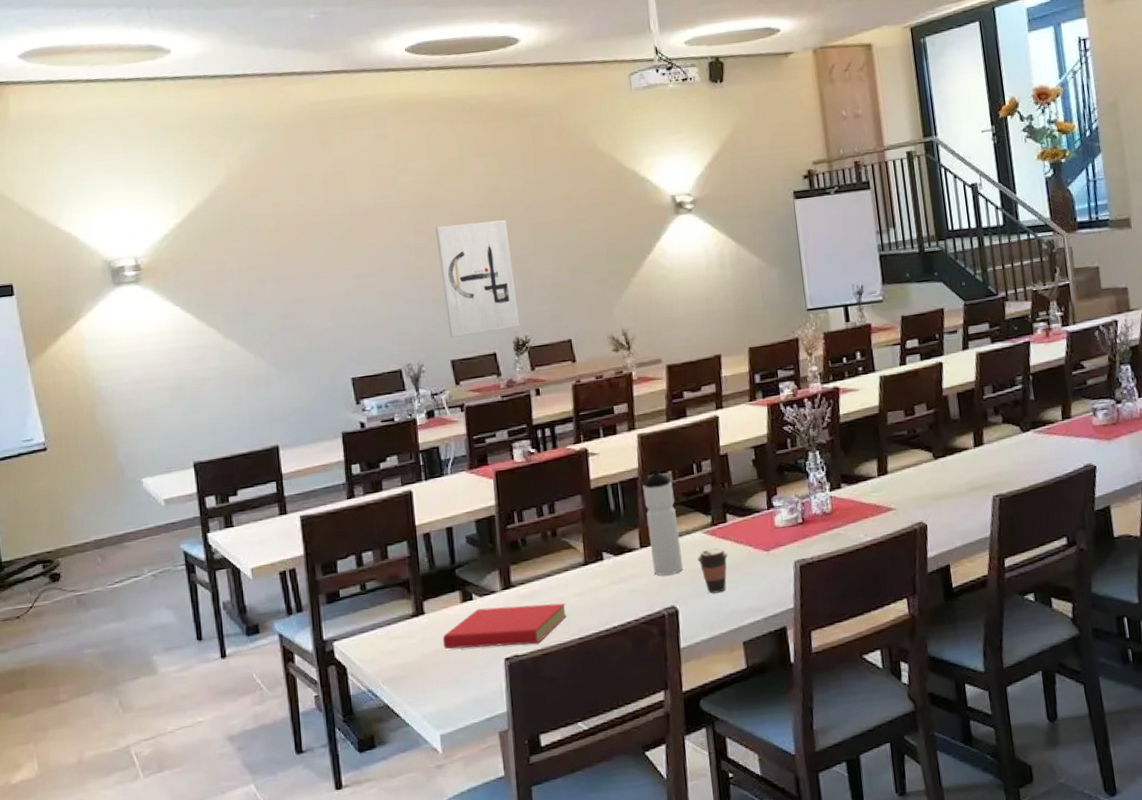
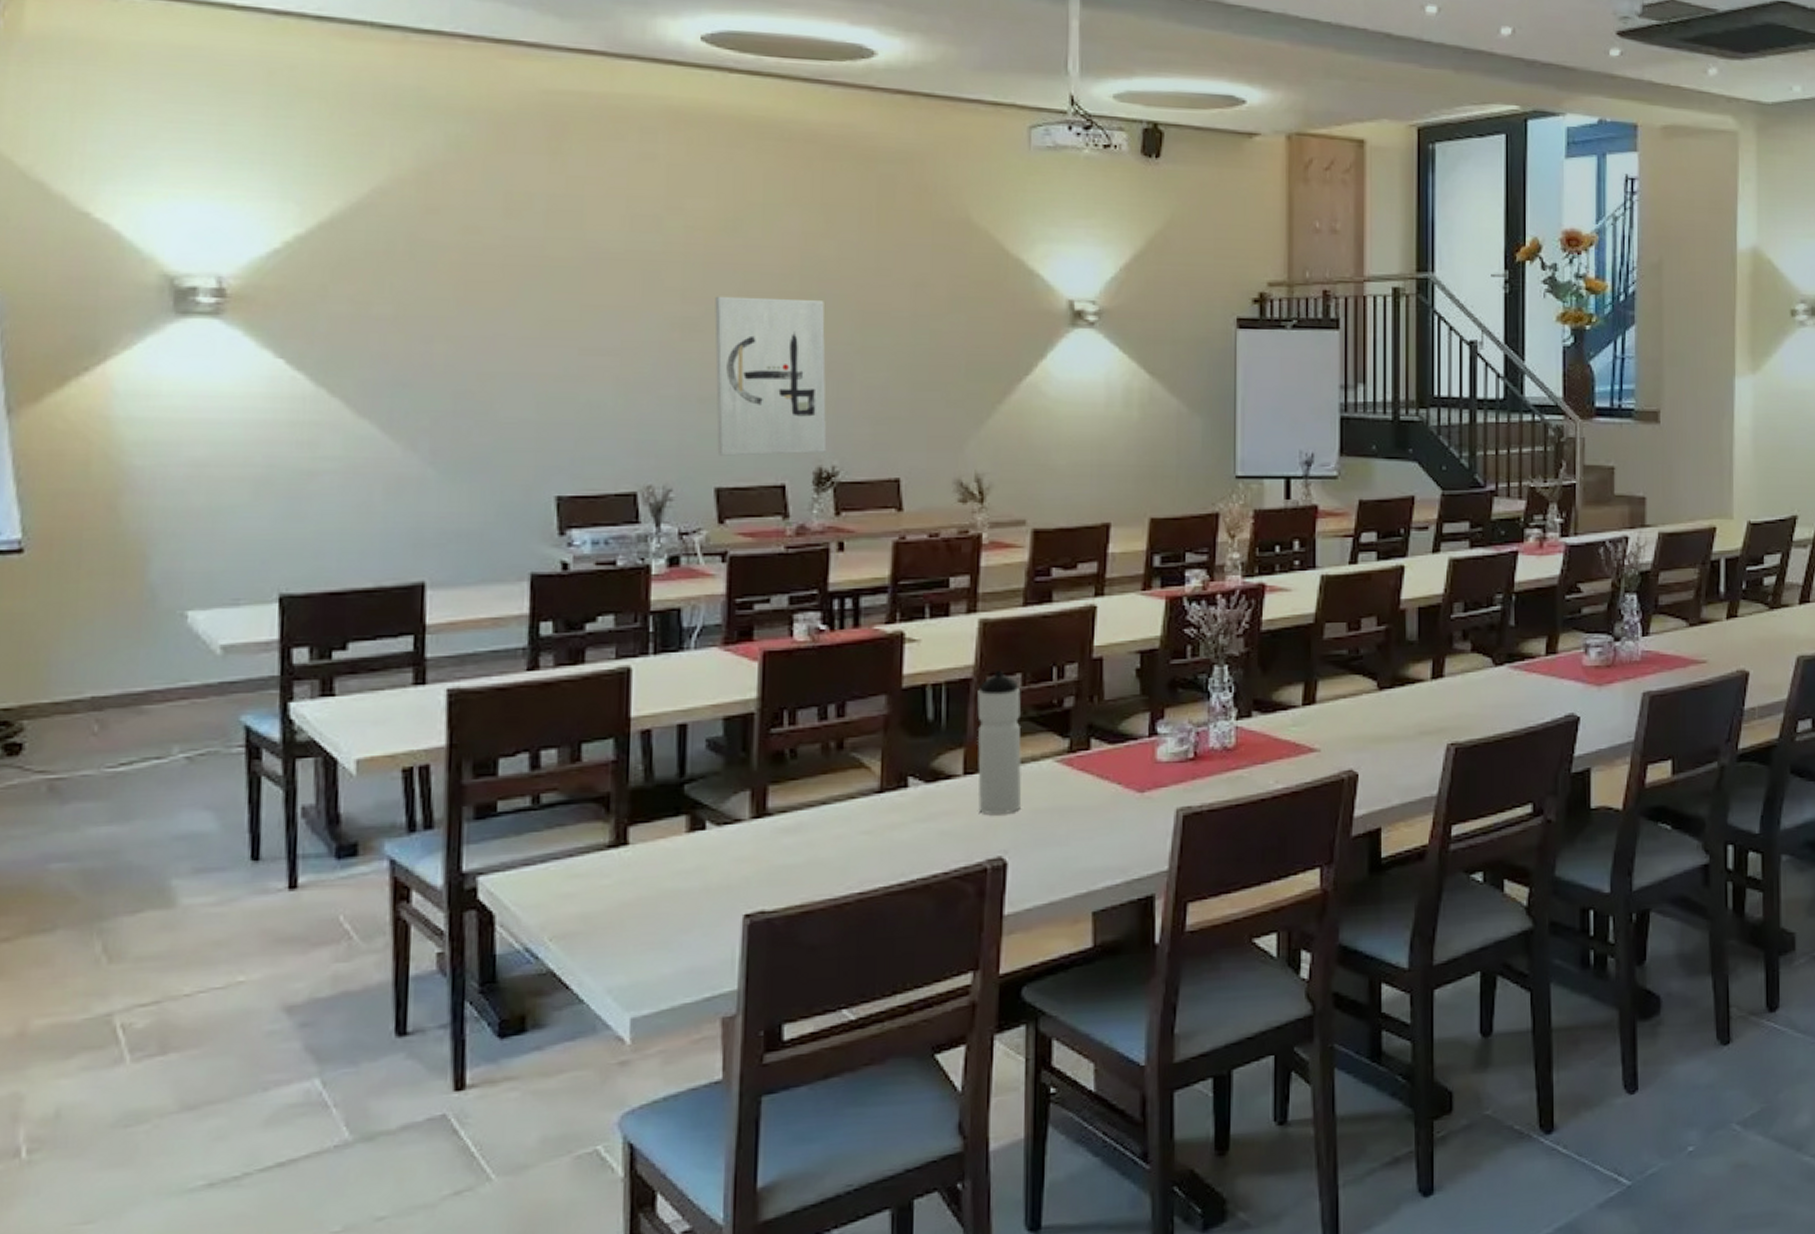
book: present [442,603,567,649] -> none [651,841,845,898]
coffee cup: present [697,548,729,594] -> none [1043,783,1087,844]

